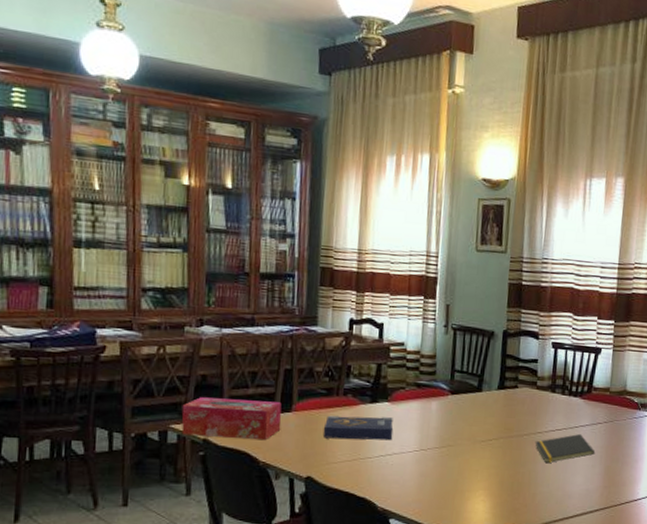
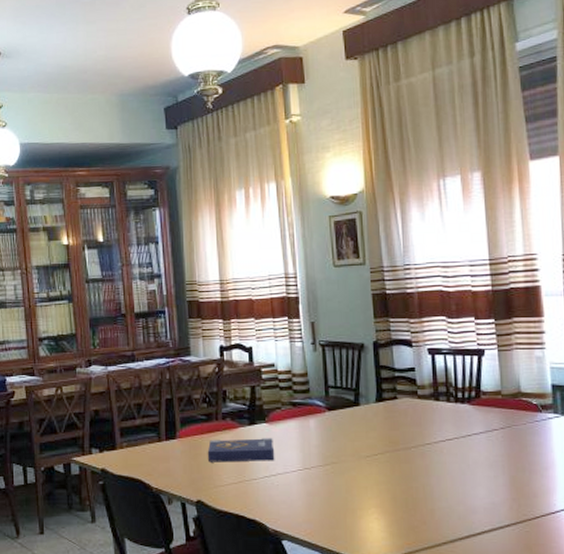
tissue box: present [181,397,282,441] -> none [80,430,168,468]
notepad: present [535,433,596,464] -> none [424,442,496,477]

